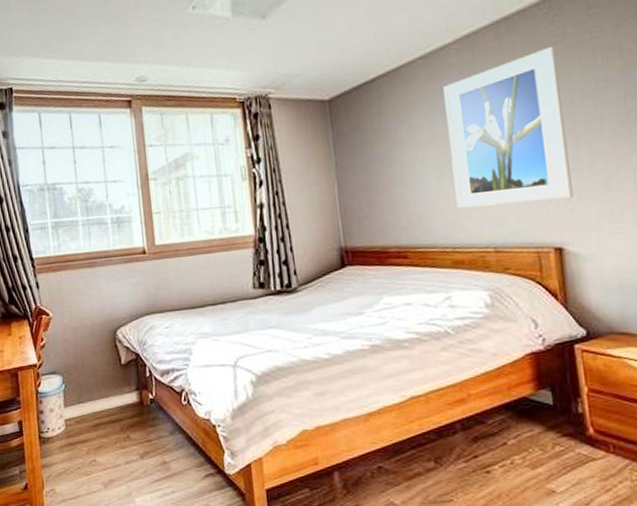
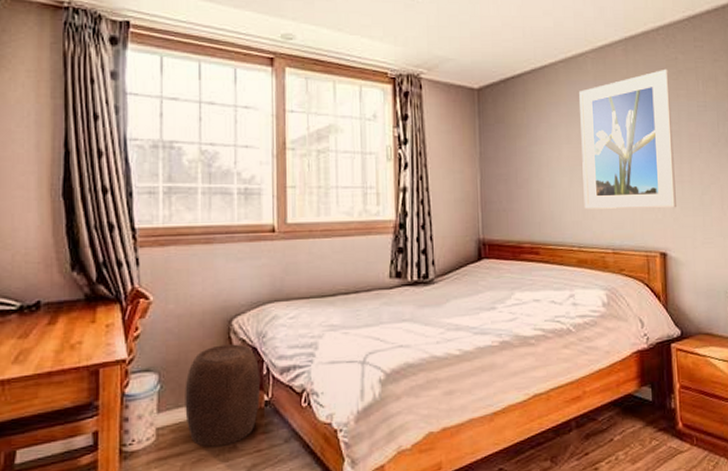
stool: none [83,350,146,436] -> present [185,344,260,447]

